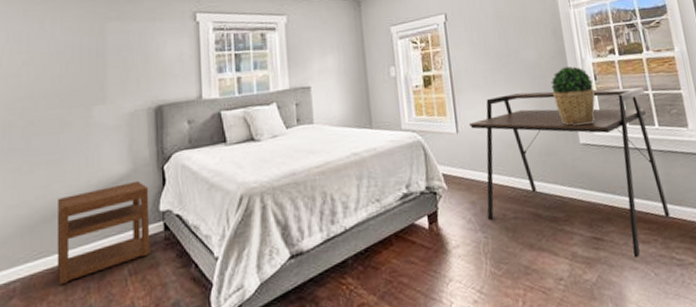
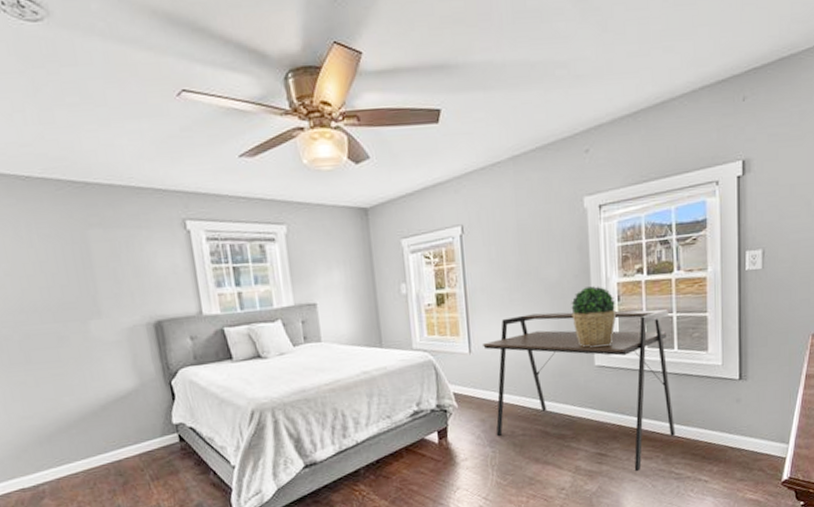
nightstand: present [56,180,151,286] -> none [69,395,169,488]

